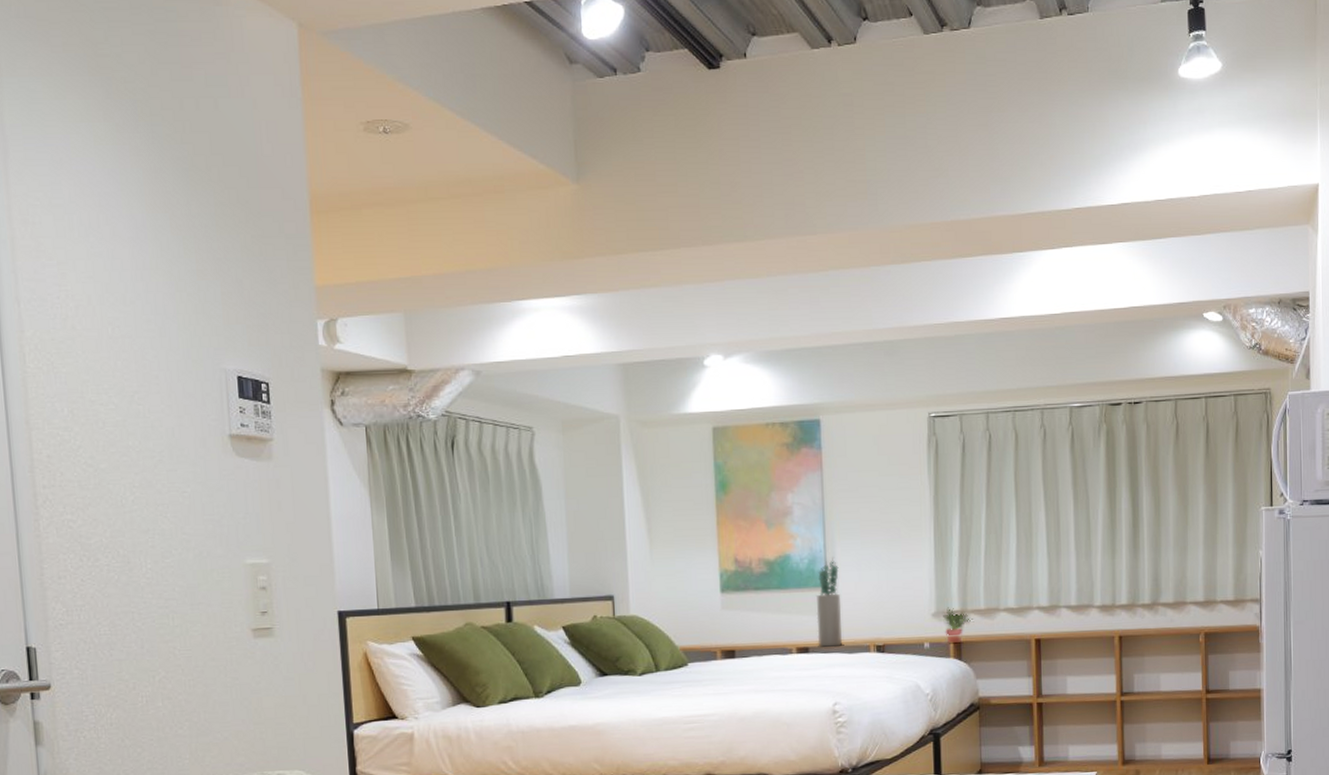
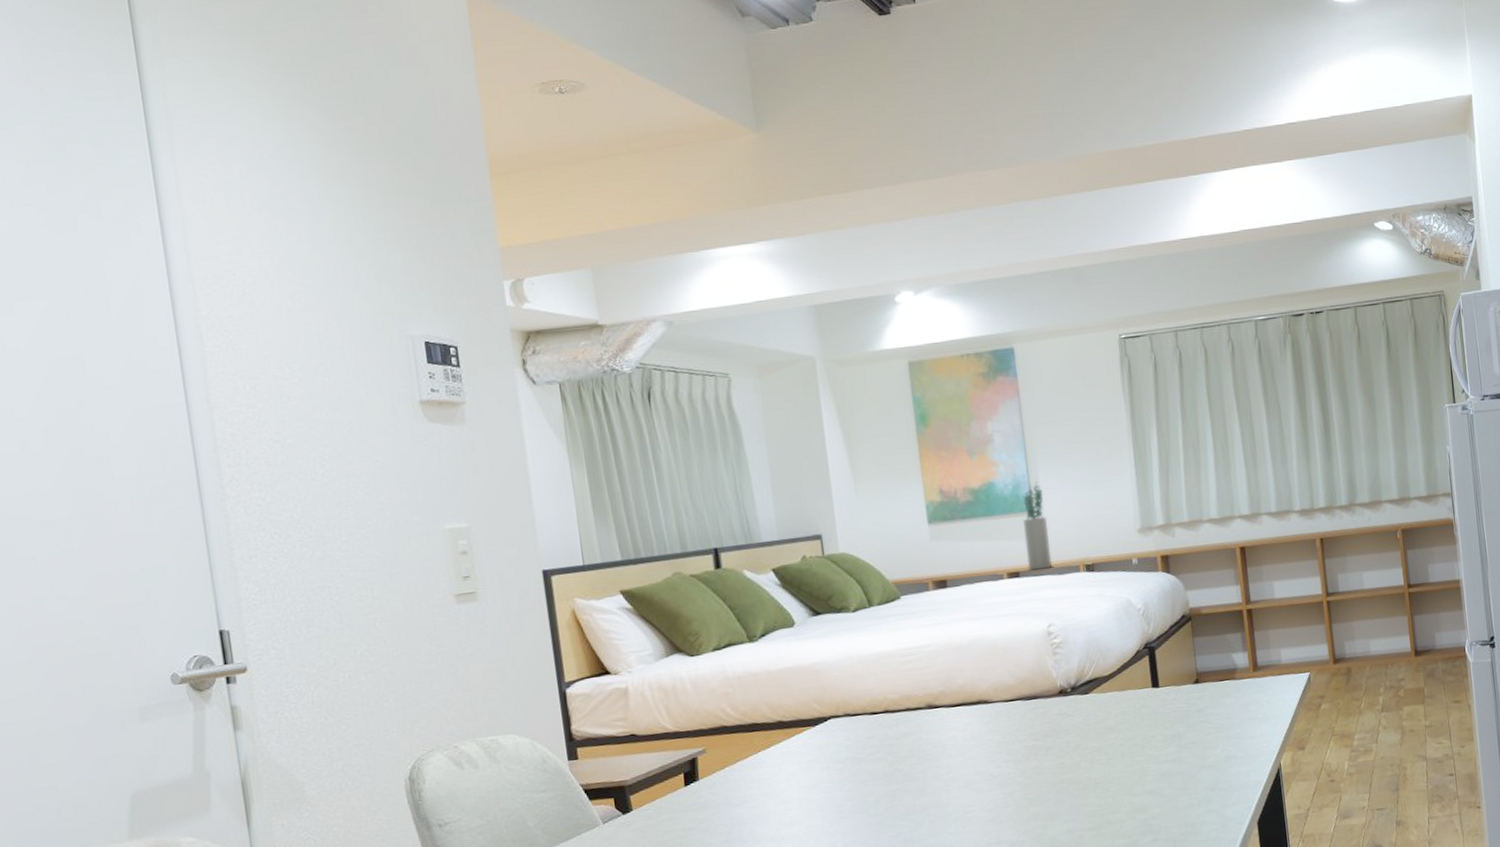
potted plant: present [944,607,974,644] -> none [1150,522,1179,558]

